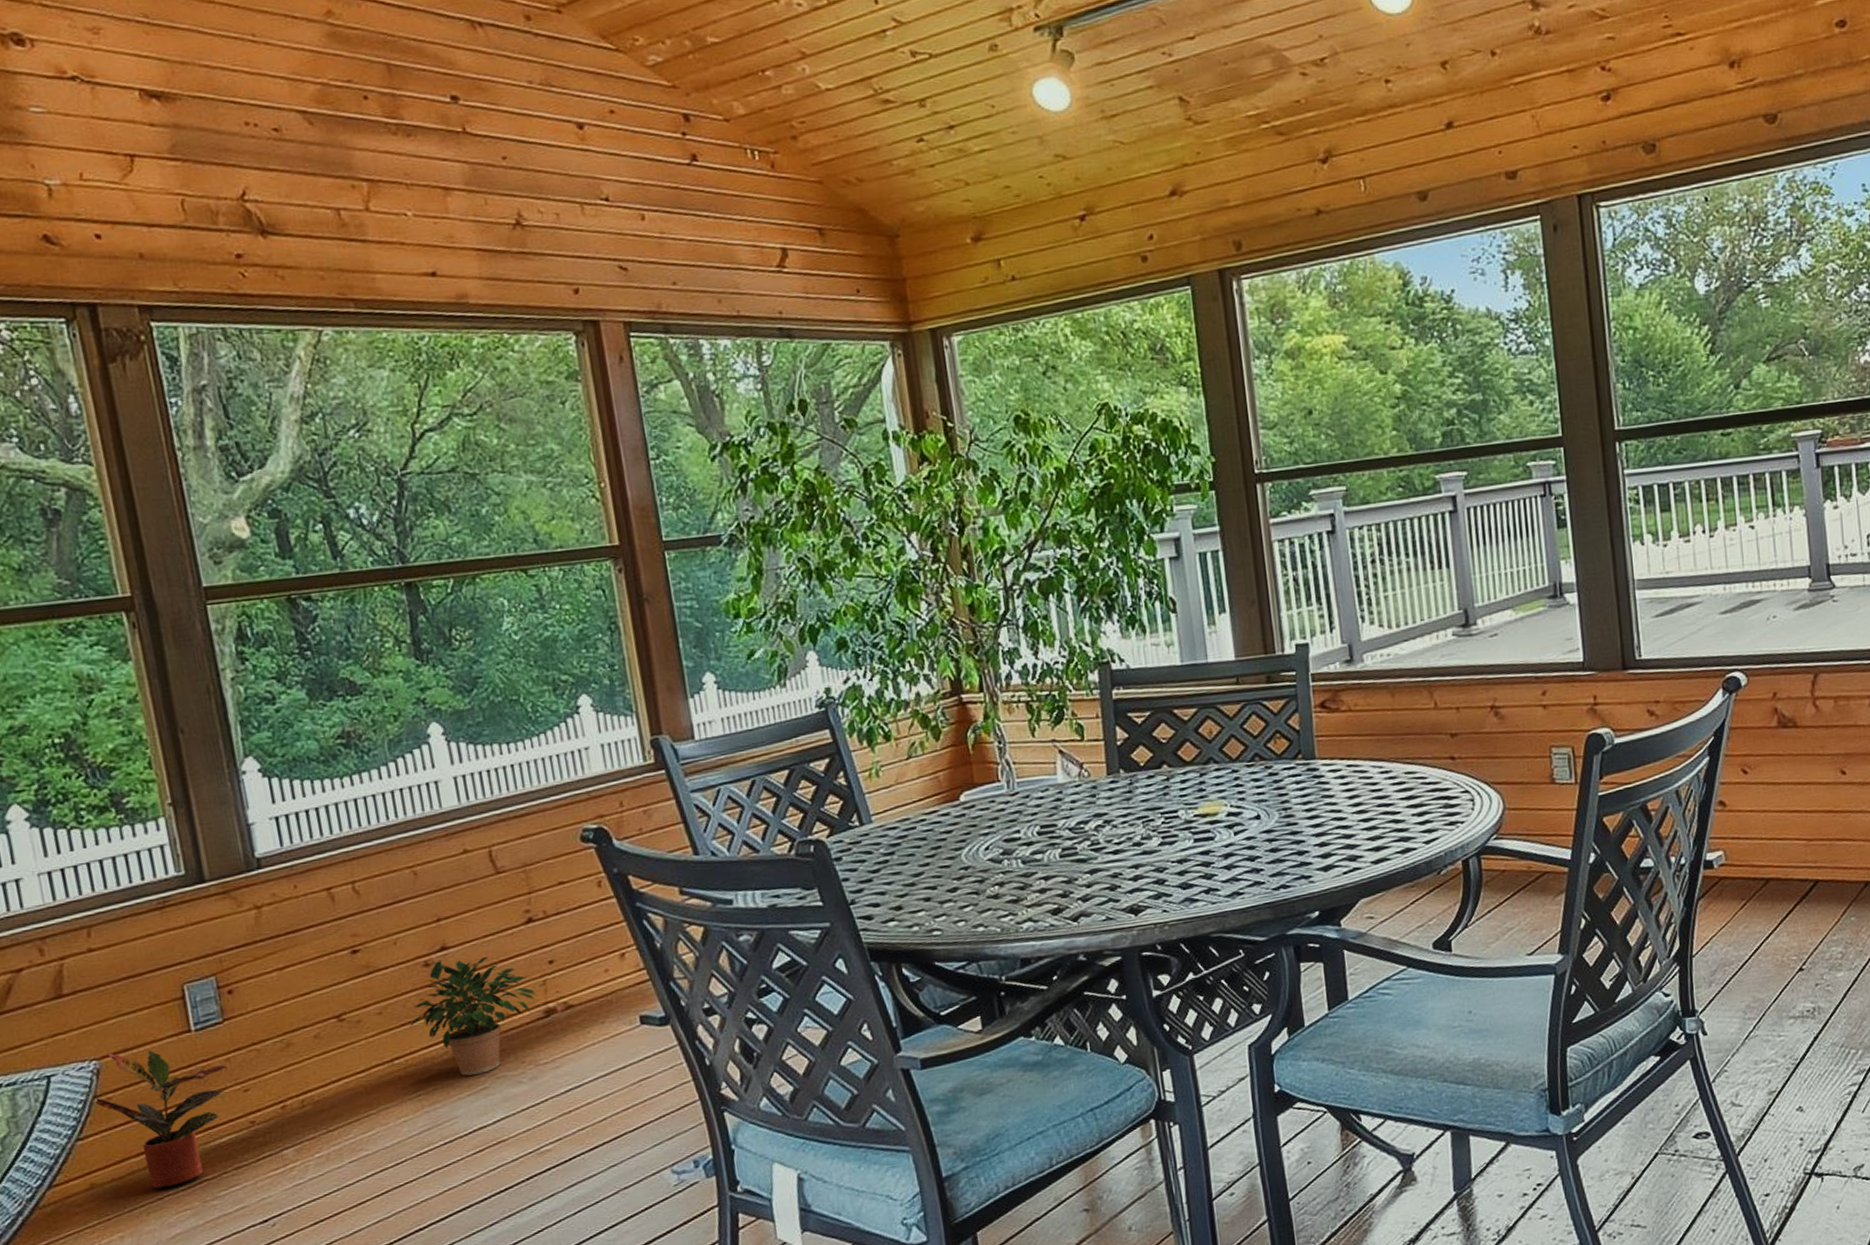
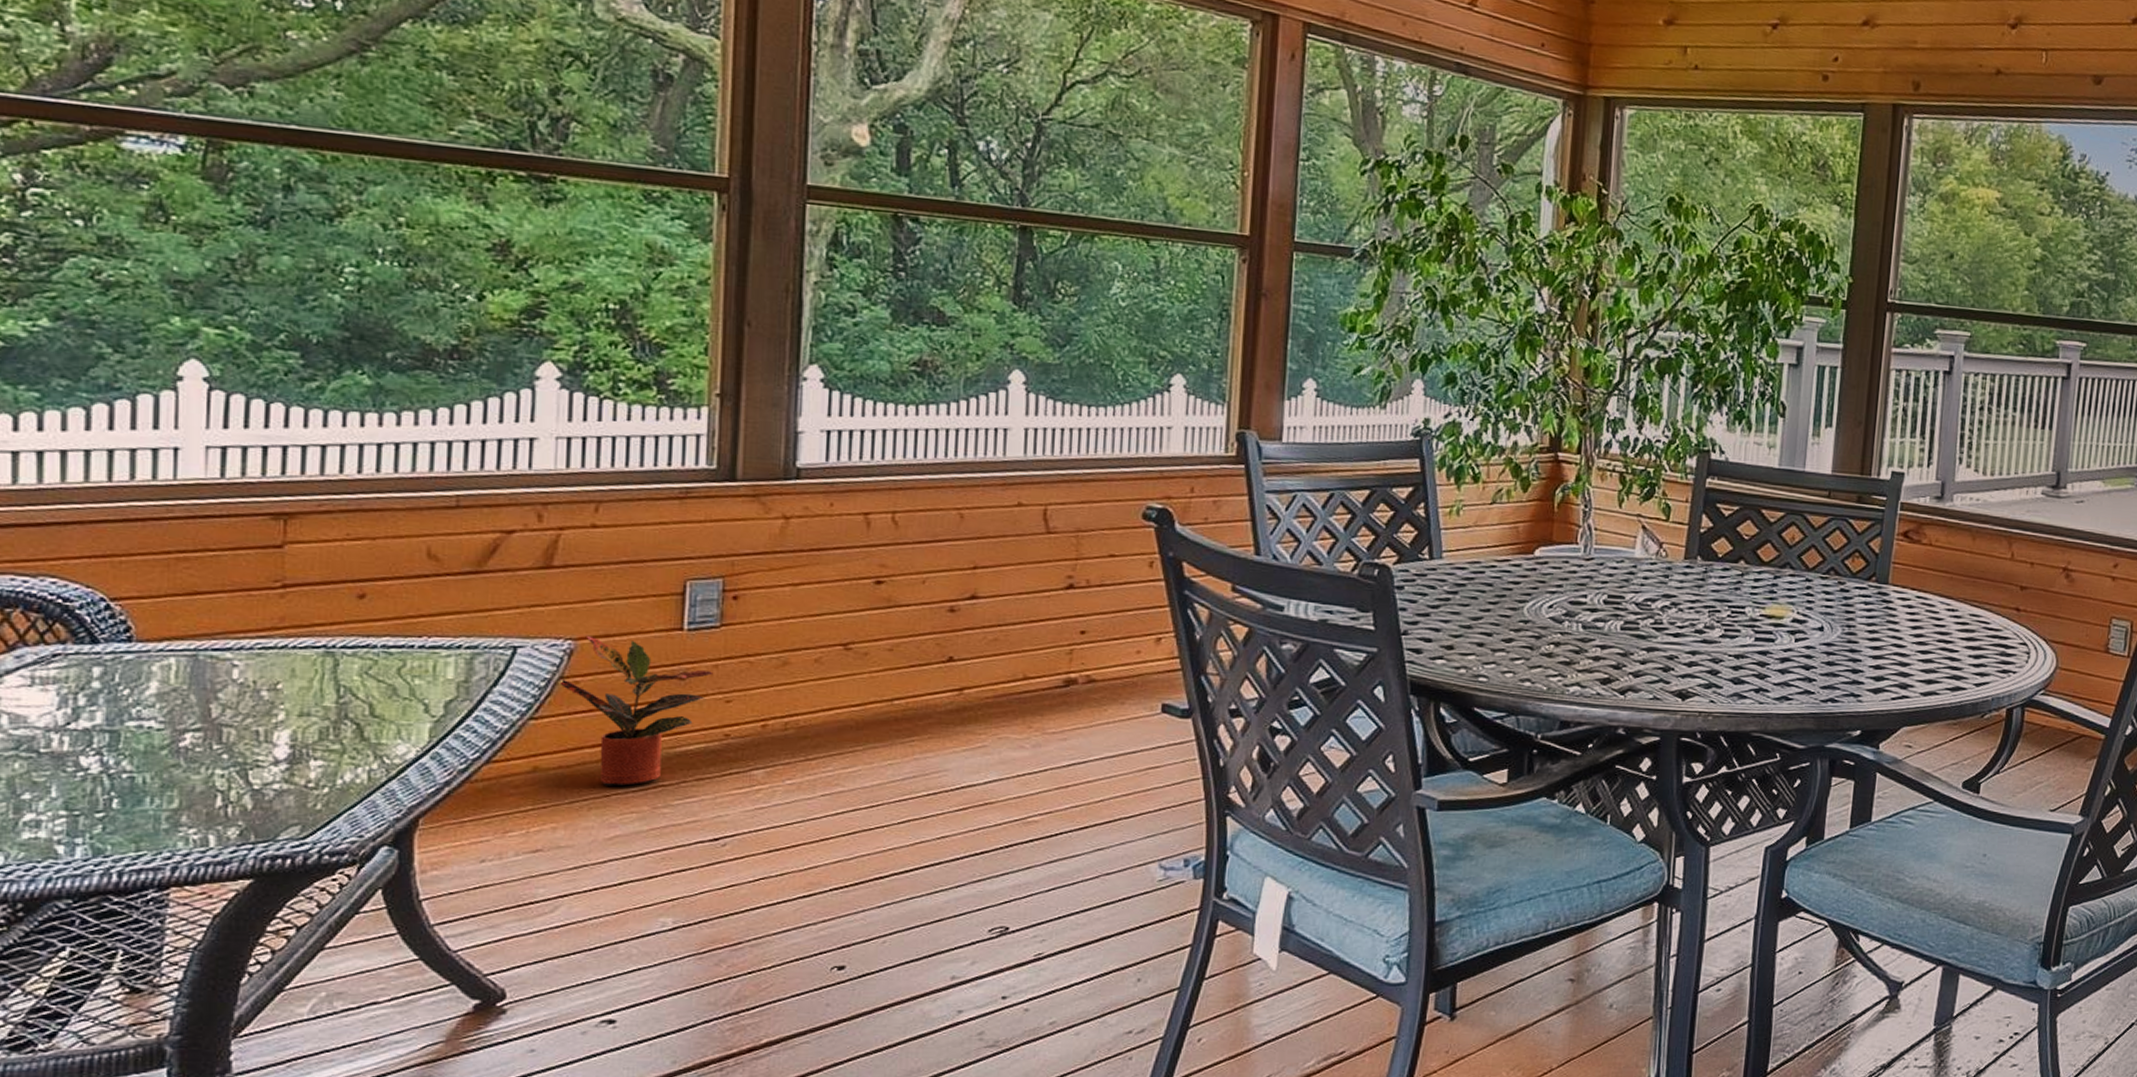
potted plant: present [410,956,537,1076] -> none [920,608,1061,731]

